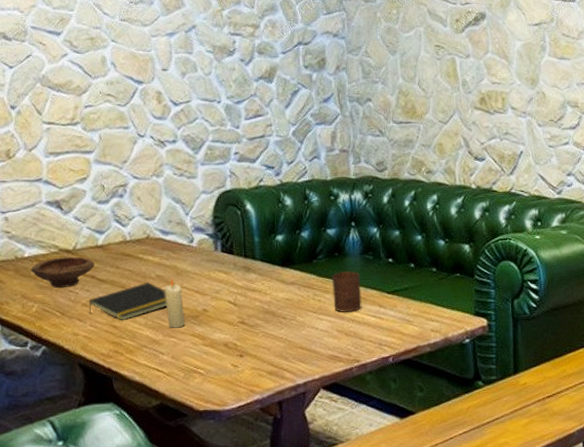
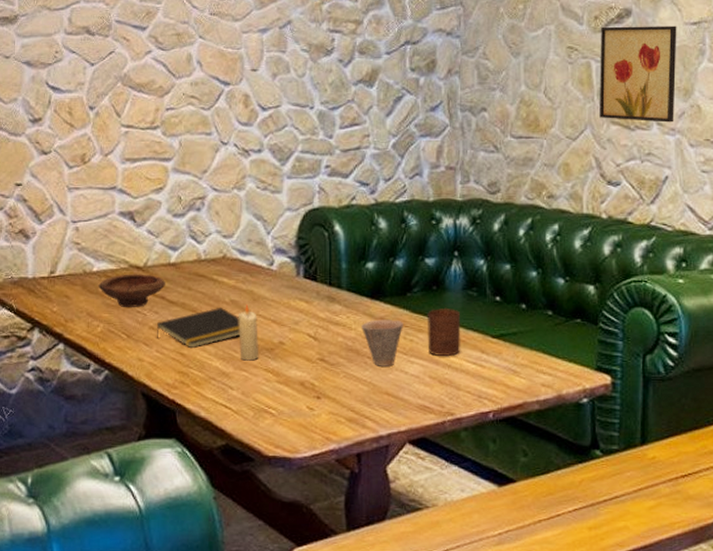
cup: none [275,283,312,325] -> present [361,319,403,366]
wall art: none [462,26,525,107] -> present [599,25,677,123]

